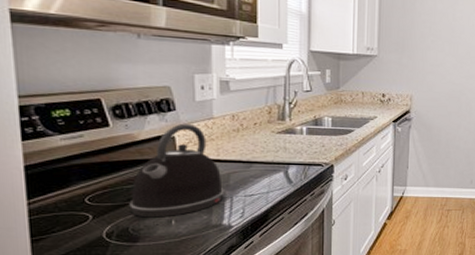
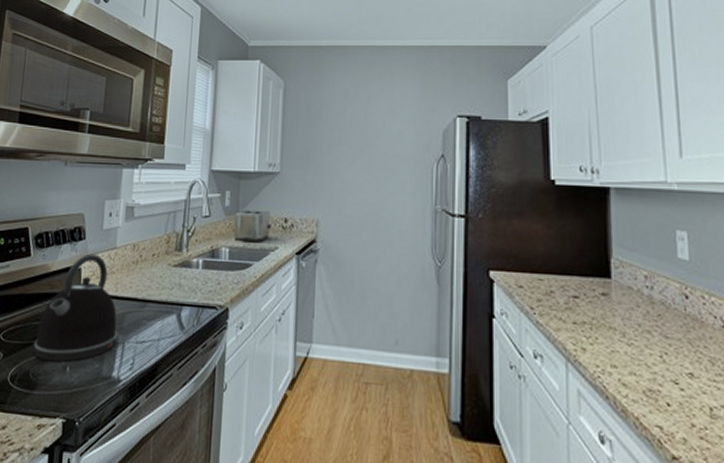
toaster: none [336,86,370,113] -> present [234,210,271,243]

